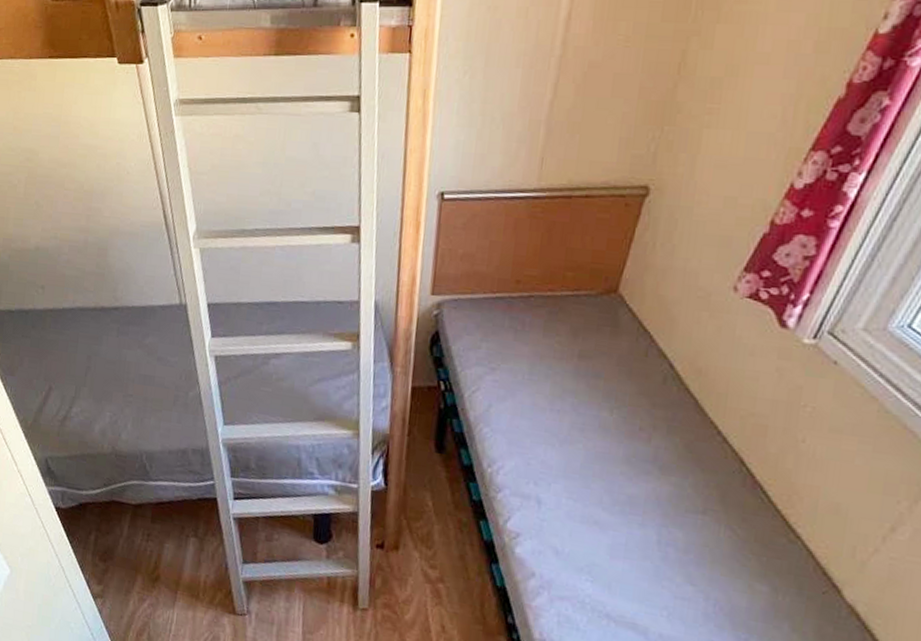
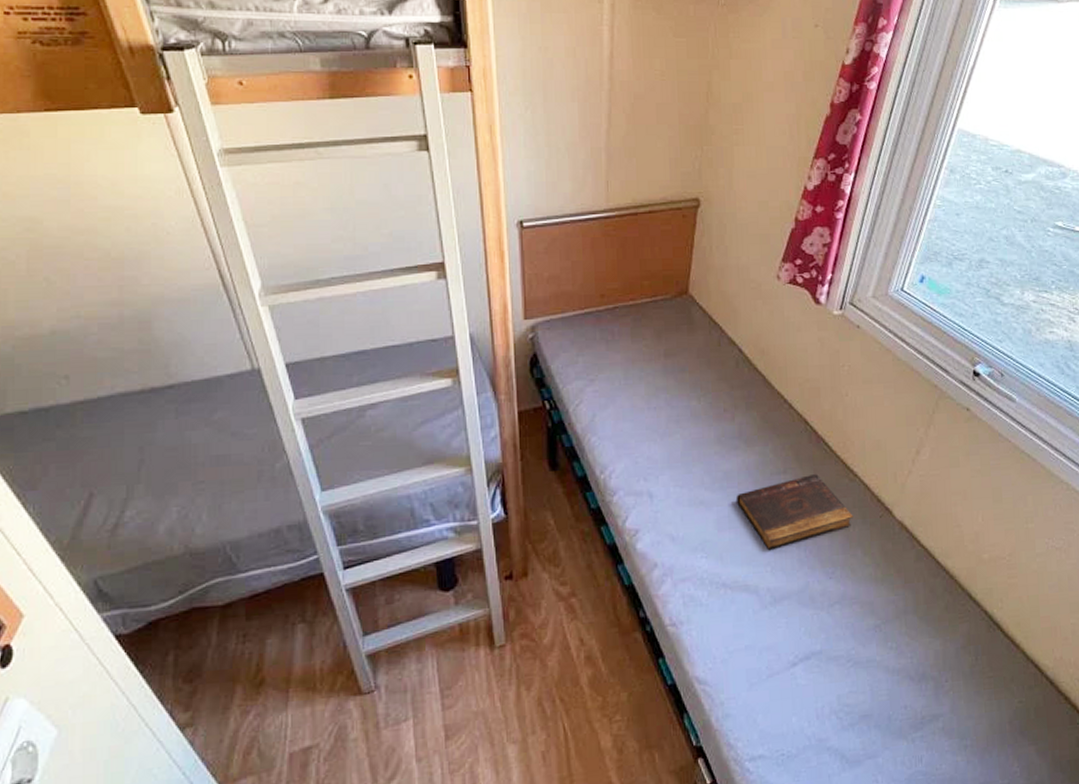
book: none [638,522,786,595] -> present [737,473,853,551]

